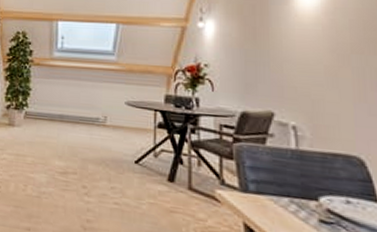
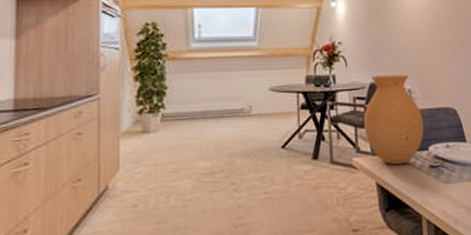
vase: none [231,104,313,211] -> present [364,74,424,165]

